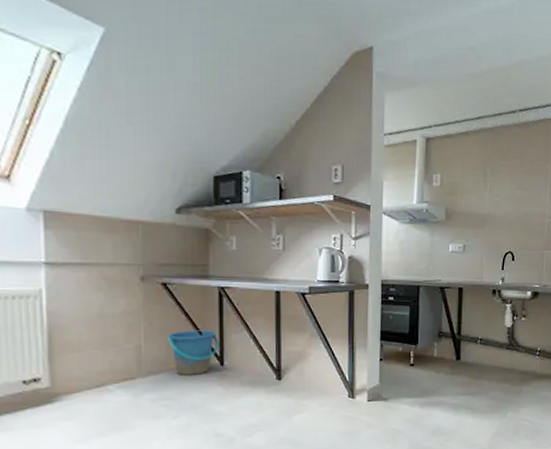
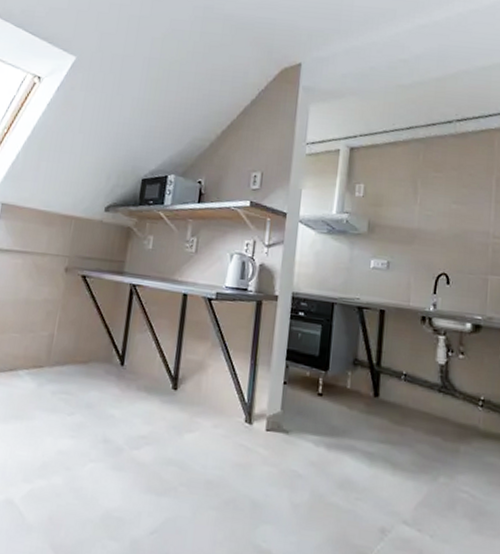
bucket: present [167,330,219,375] -> none [77,324,123,372]

